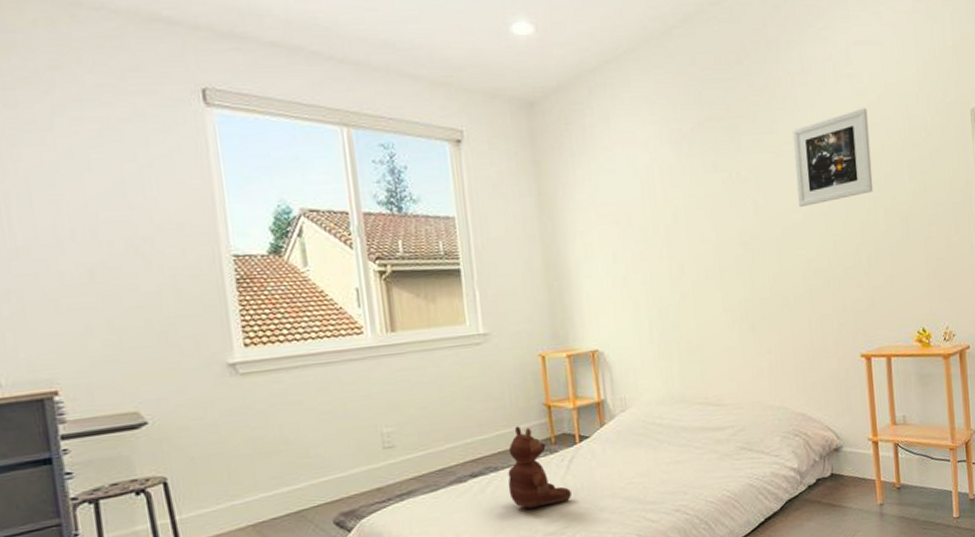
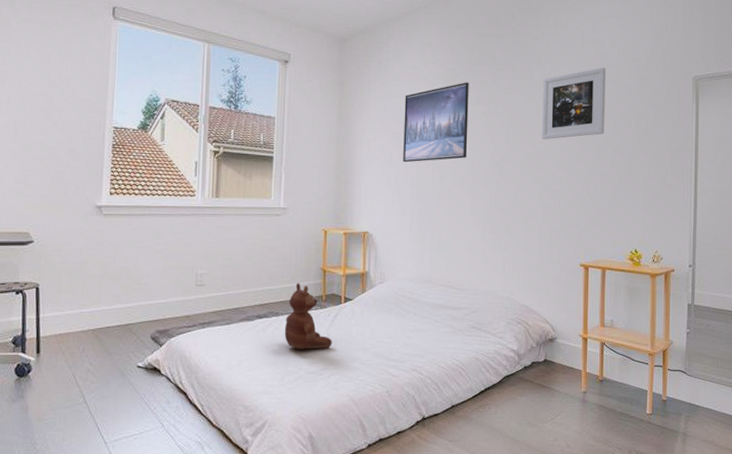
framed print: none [621,144,709,257] -> present [403,82,469,163]

